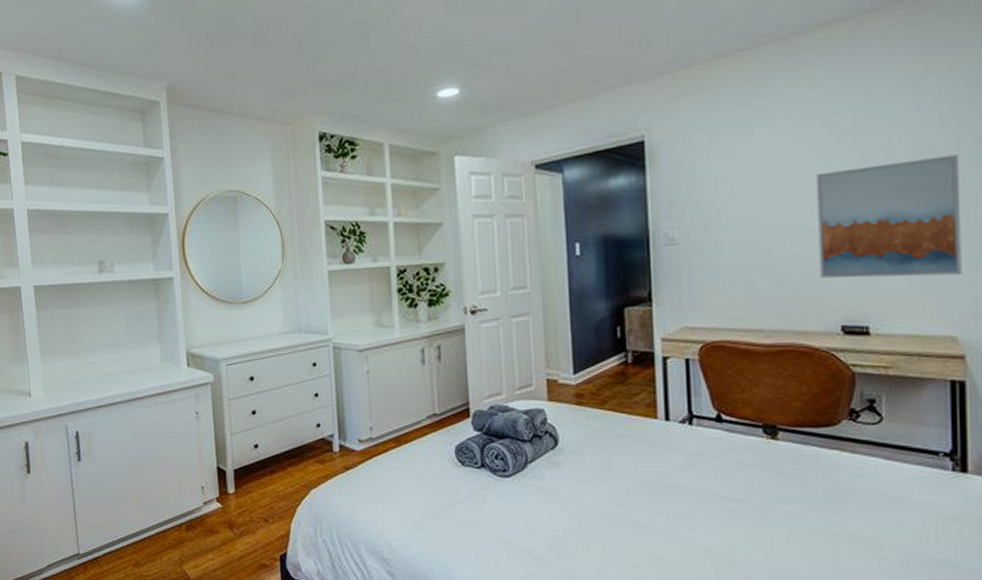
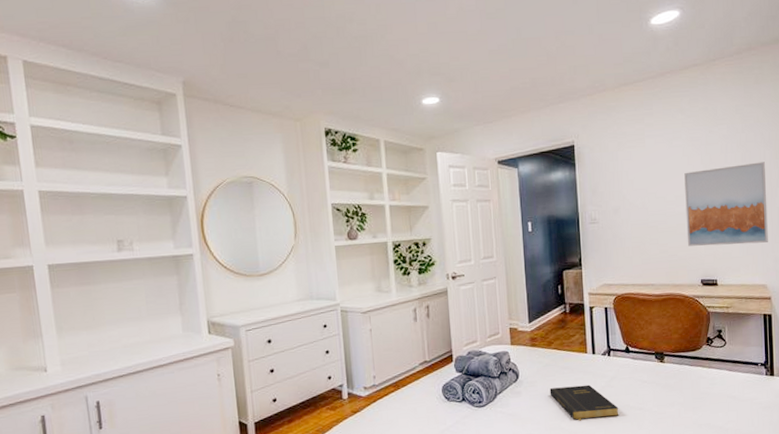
book: none [601,461,704,508] -> present [549,384,619,421]

